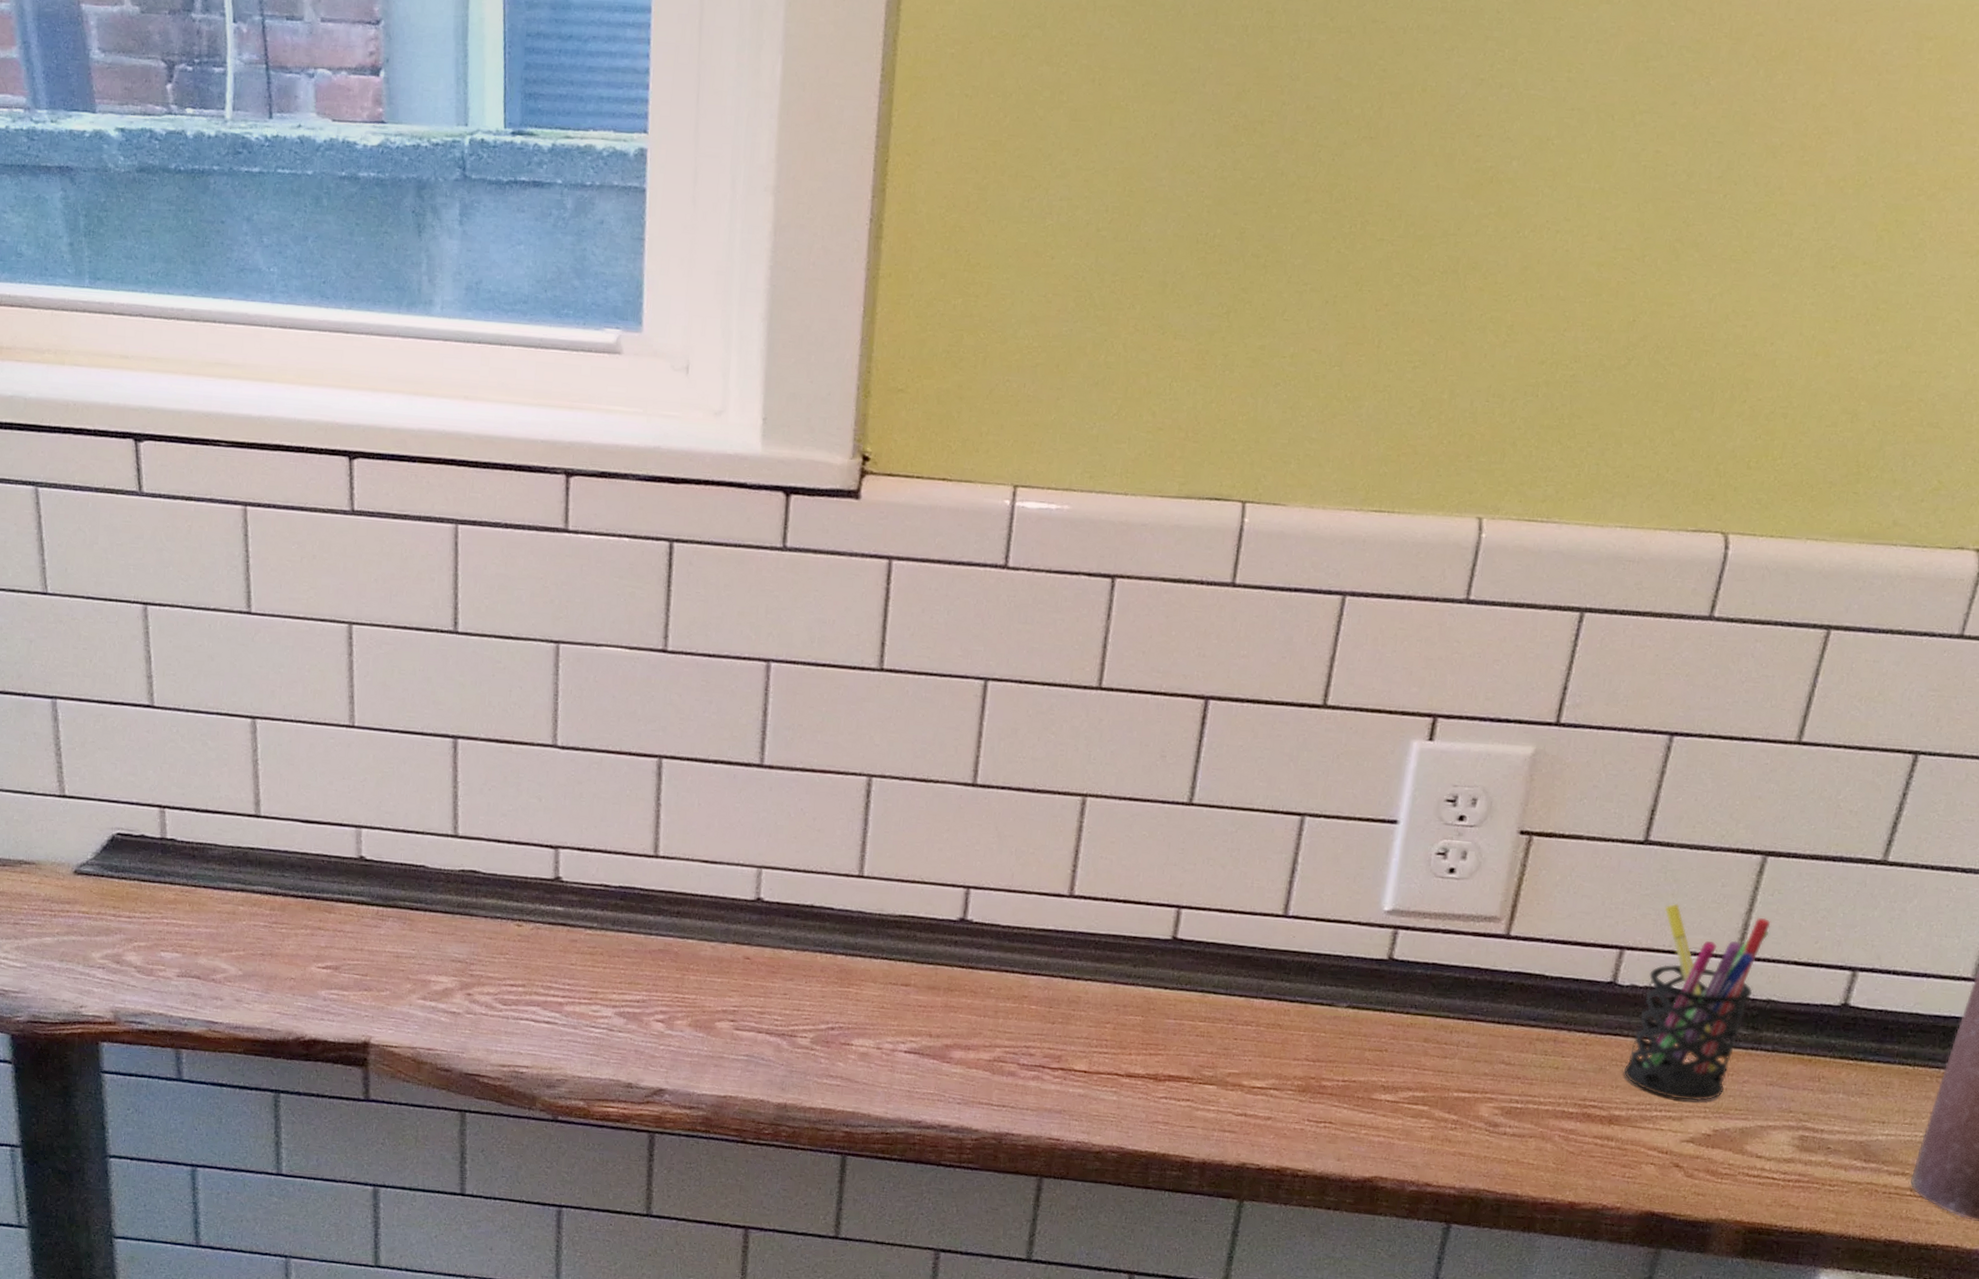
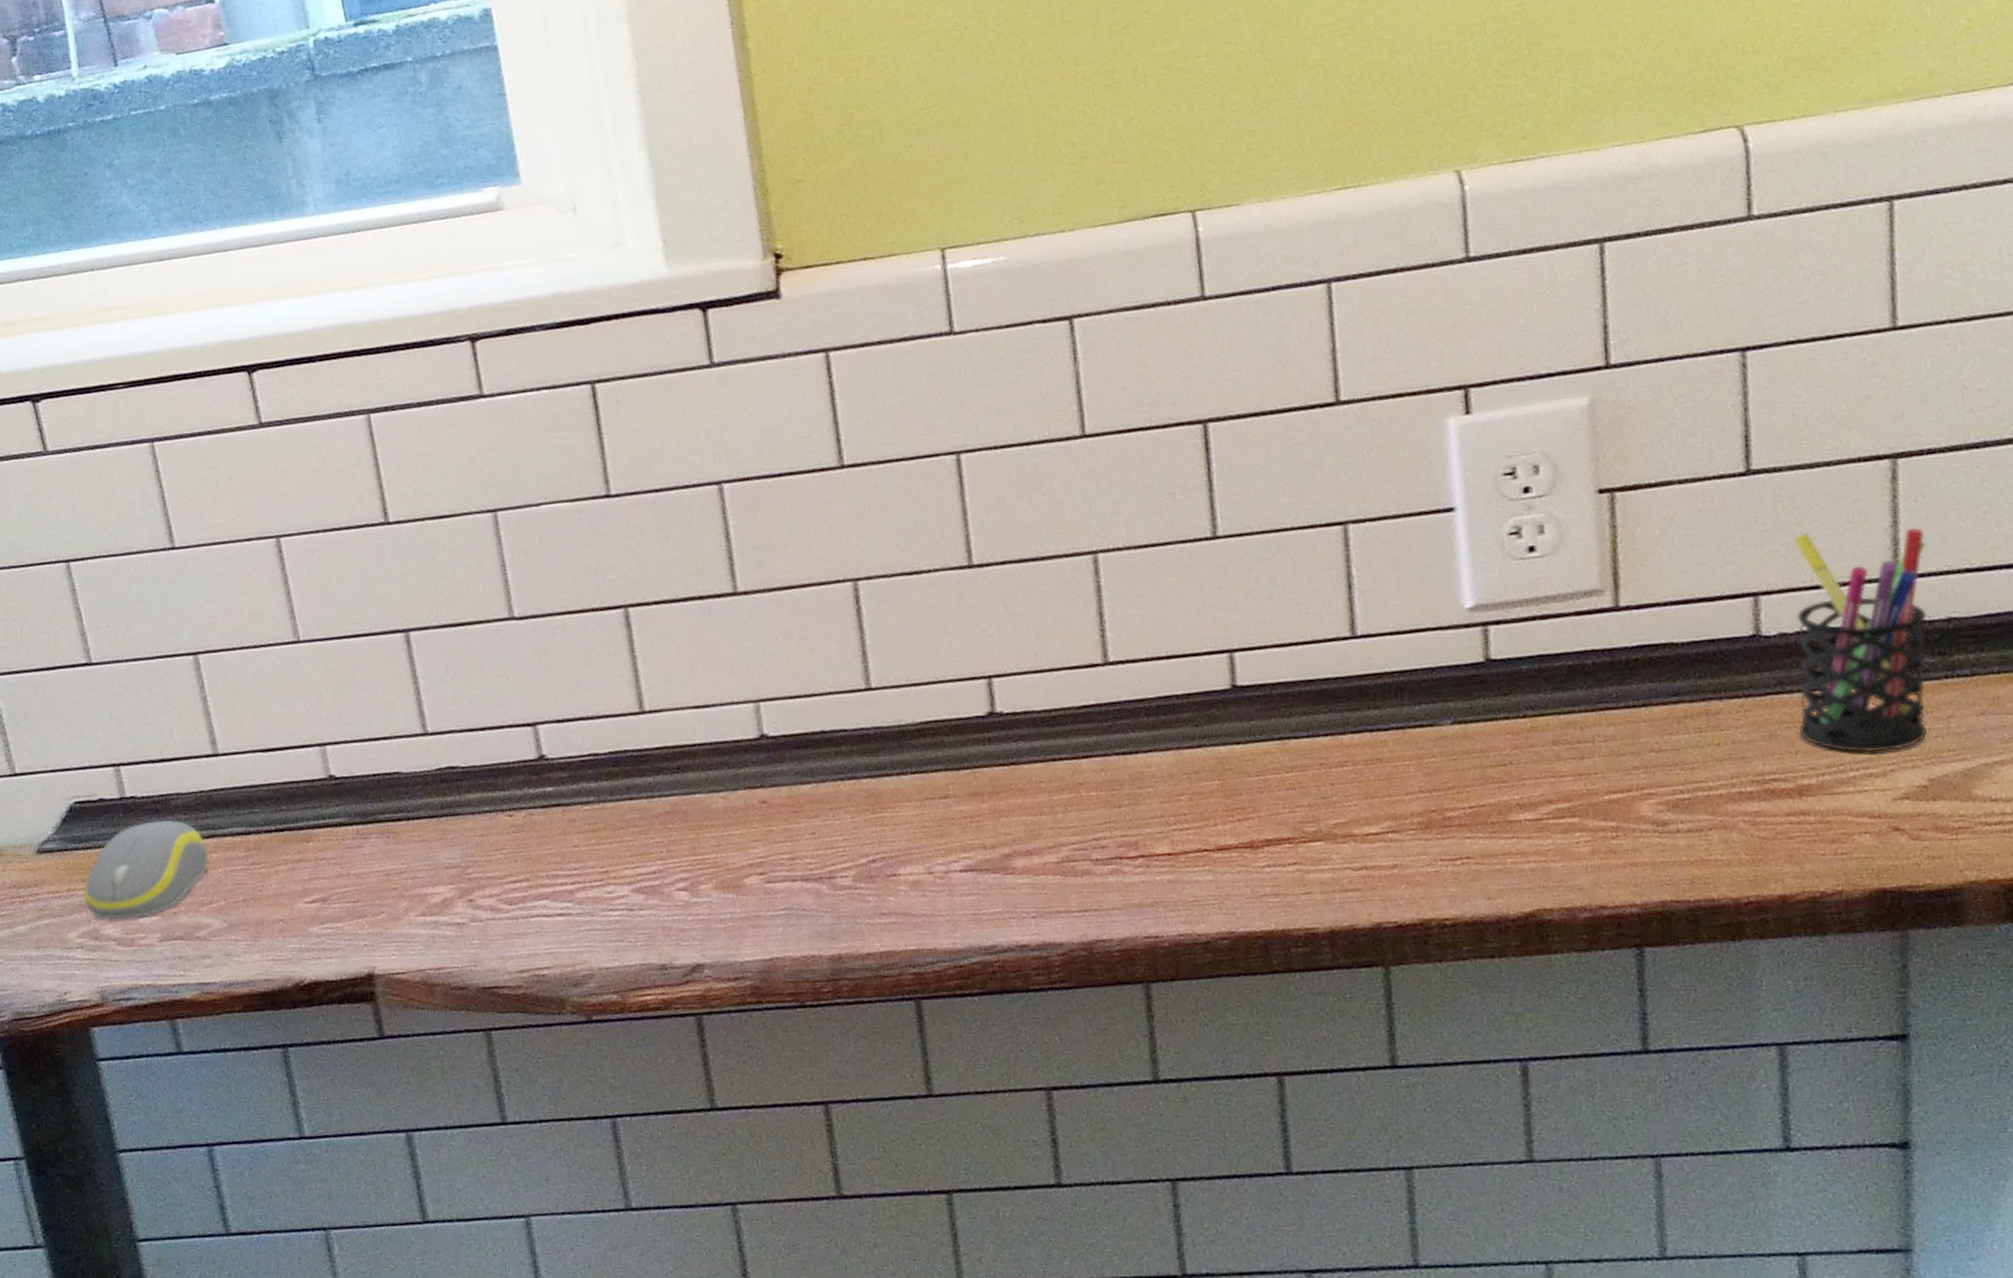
computer mouse: none [111,865,236,952] -> present [82,820,209,920]

